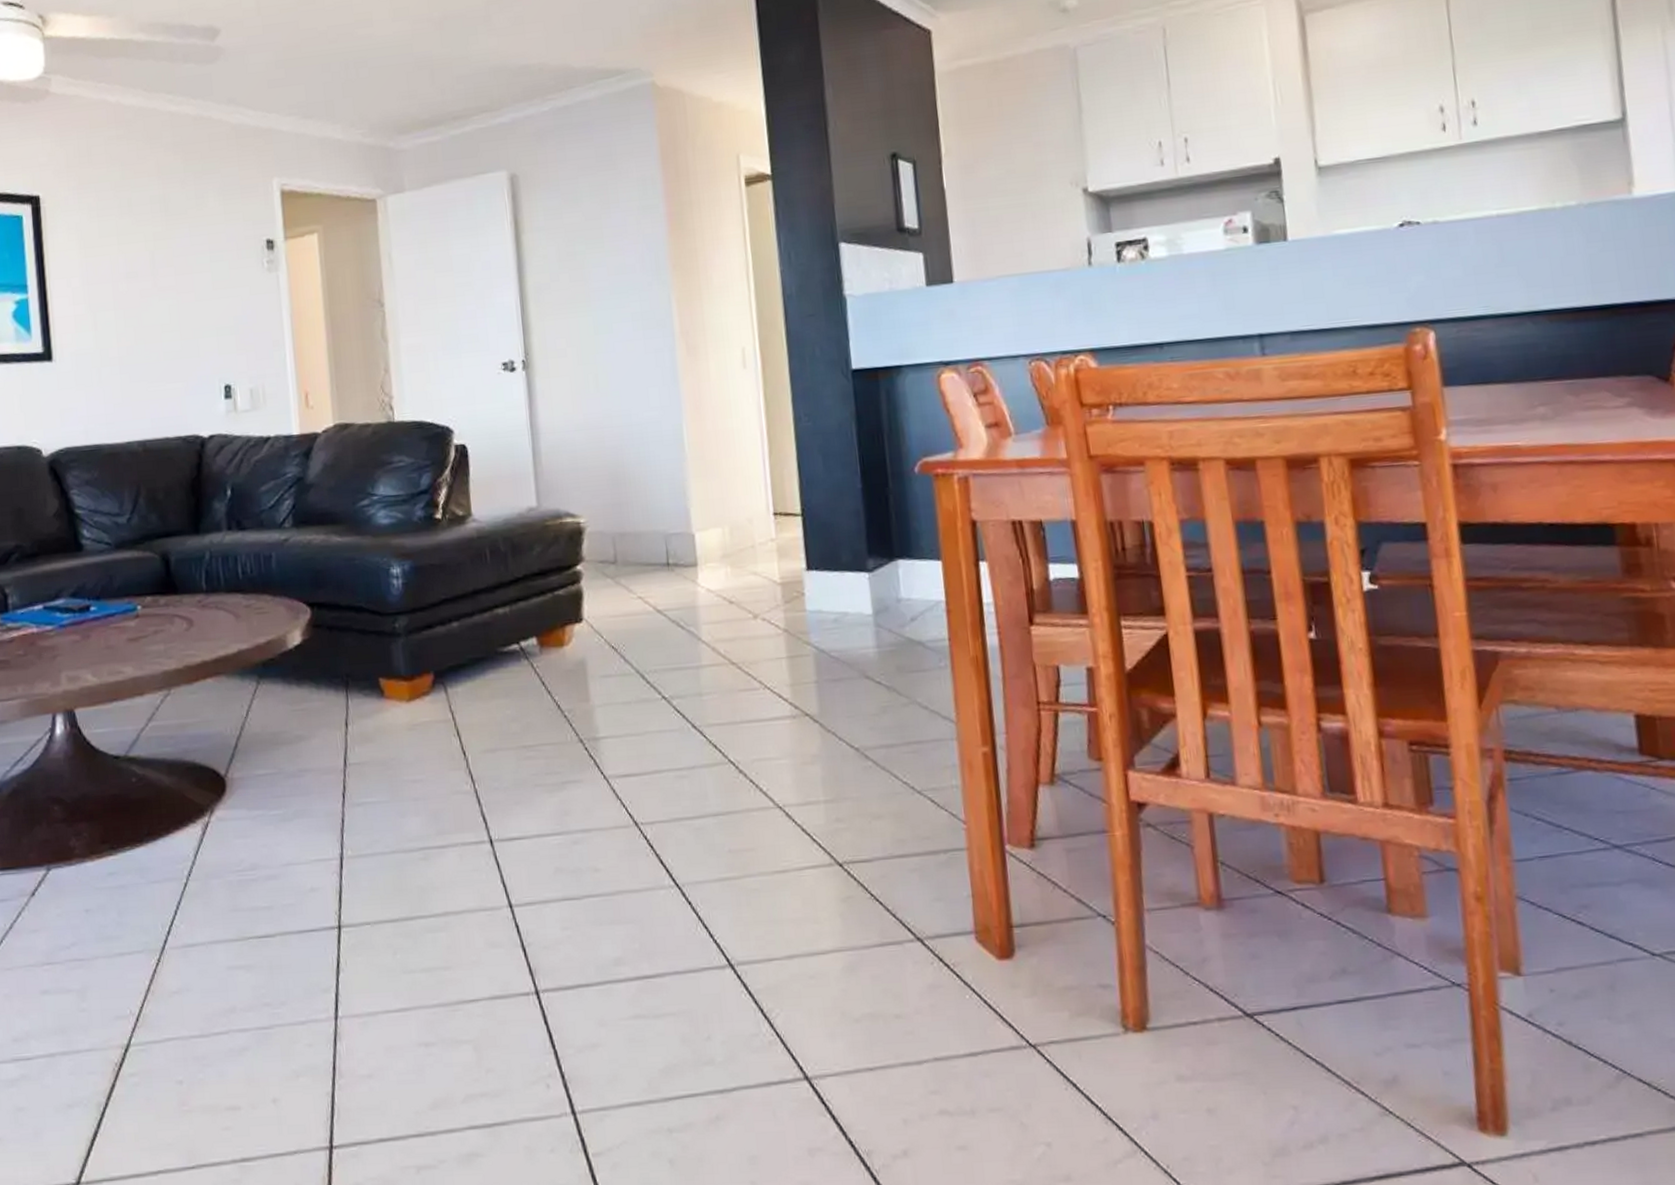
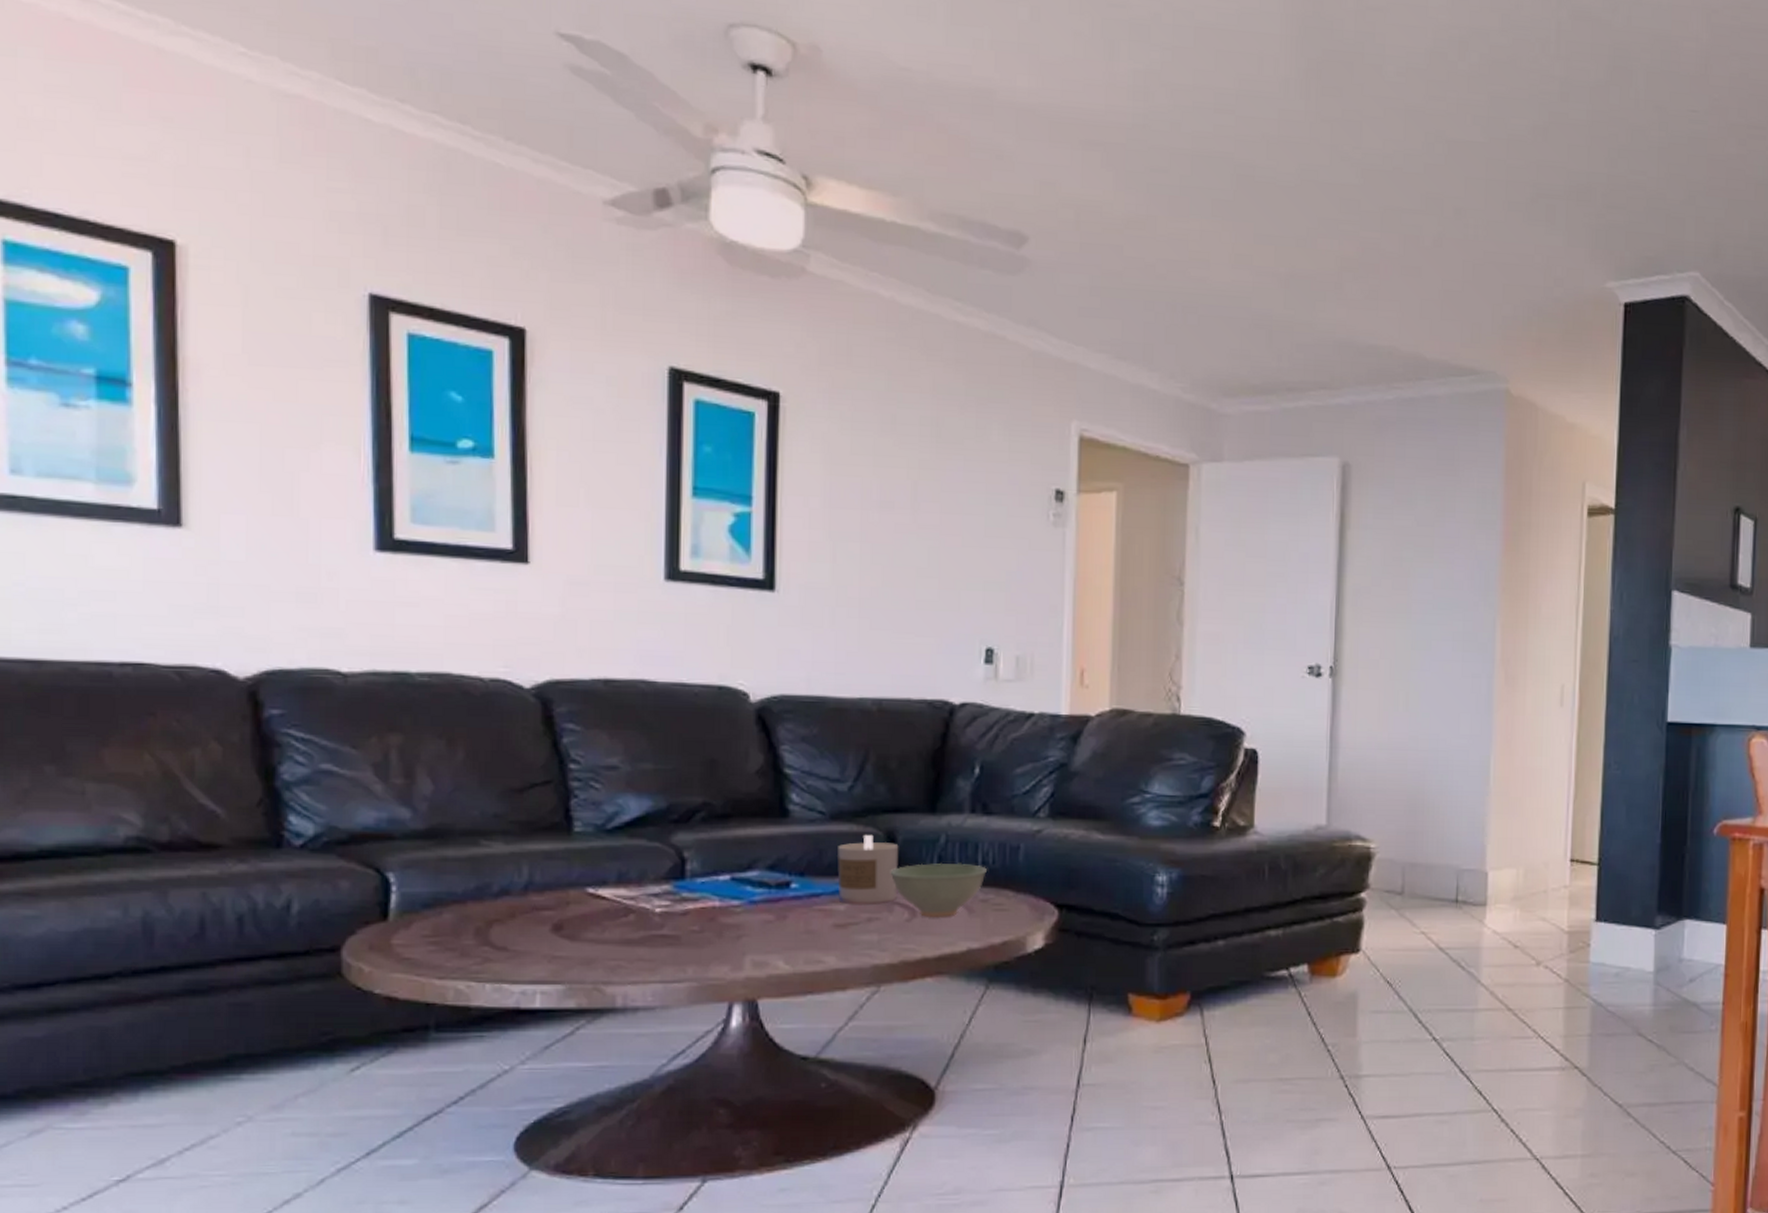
candle: none [124,558,176,621] -> present [837,834,899,906]
bowl: none [168,575,247,626] -> present [890,862,988,918]

